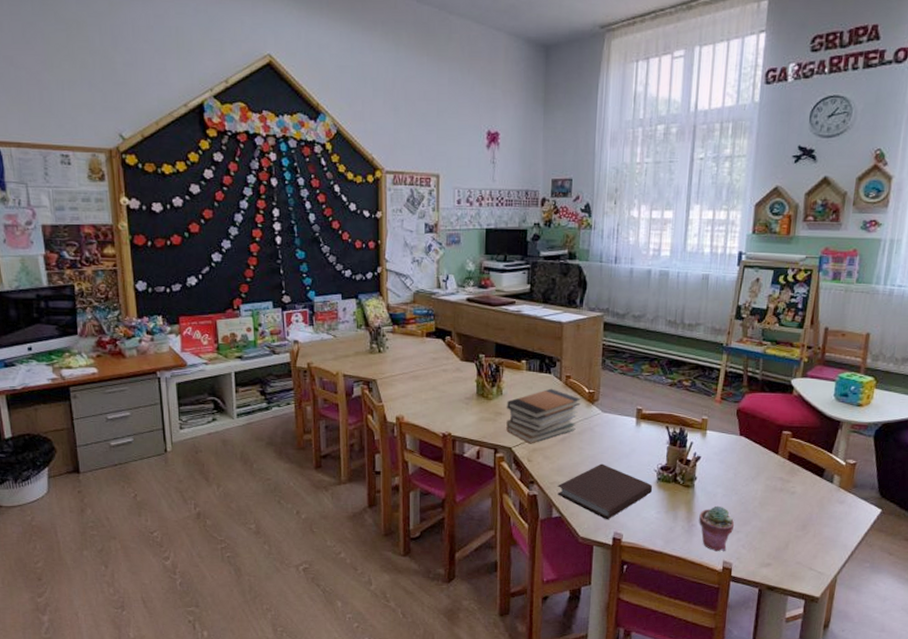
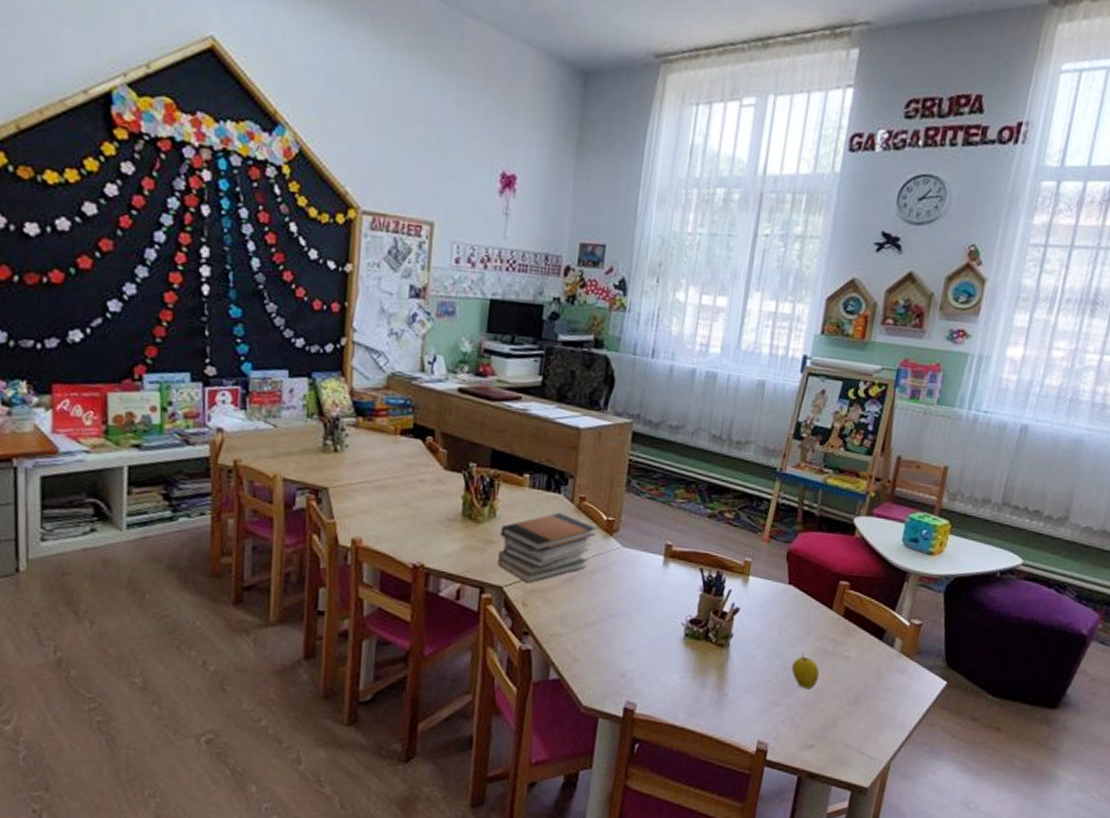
notebook: present [557,463,653,520] -> none [557,612,679,685]
potted succulent: present [699,505,735,552] -> none [731,671,775,729]
apple: none [747,490,772,519] -> present [791,653,820,689]

